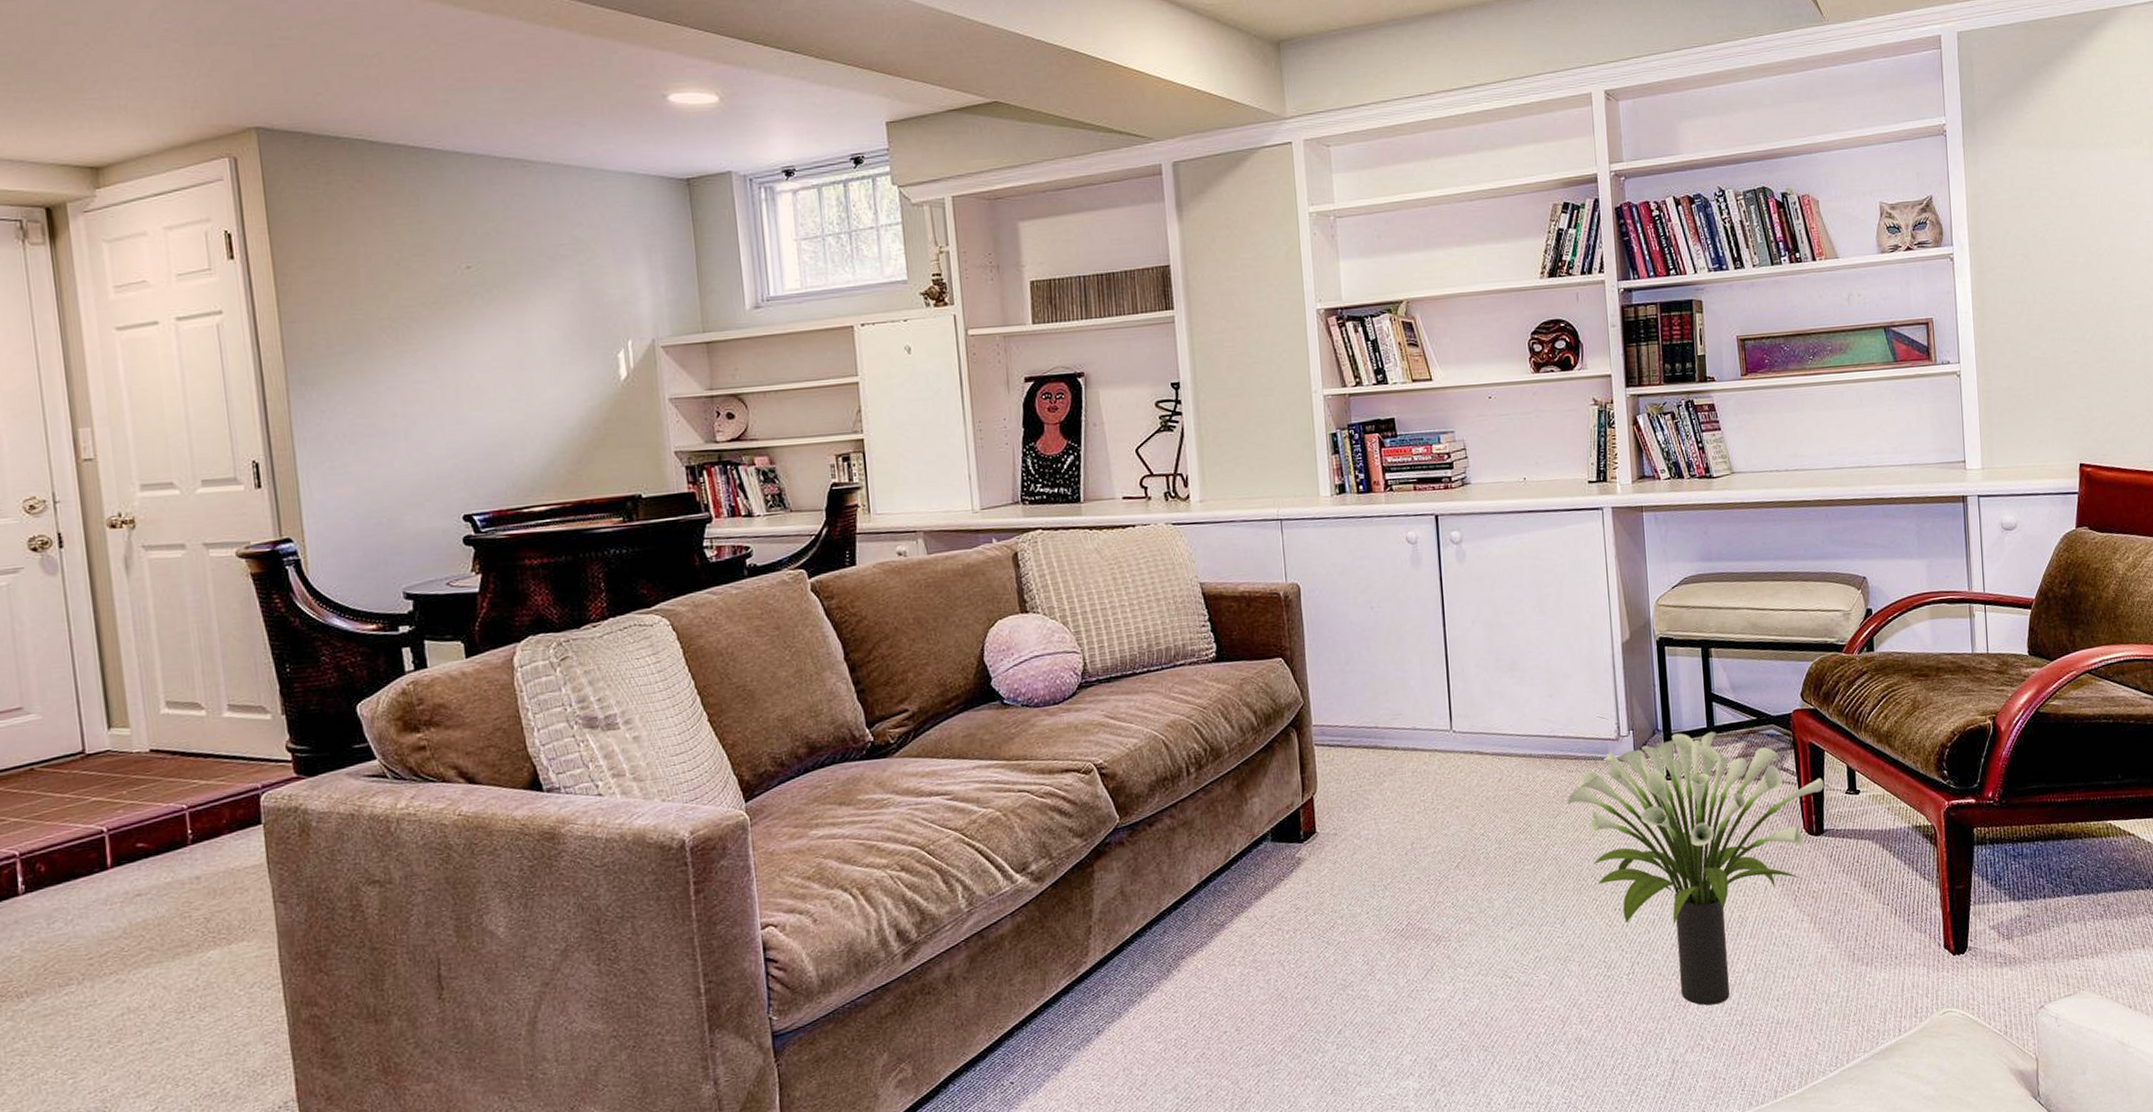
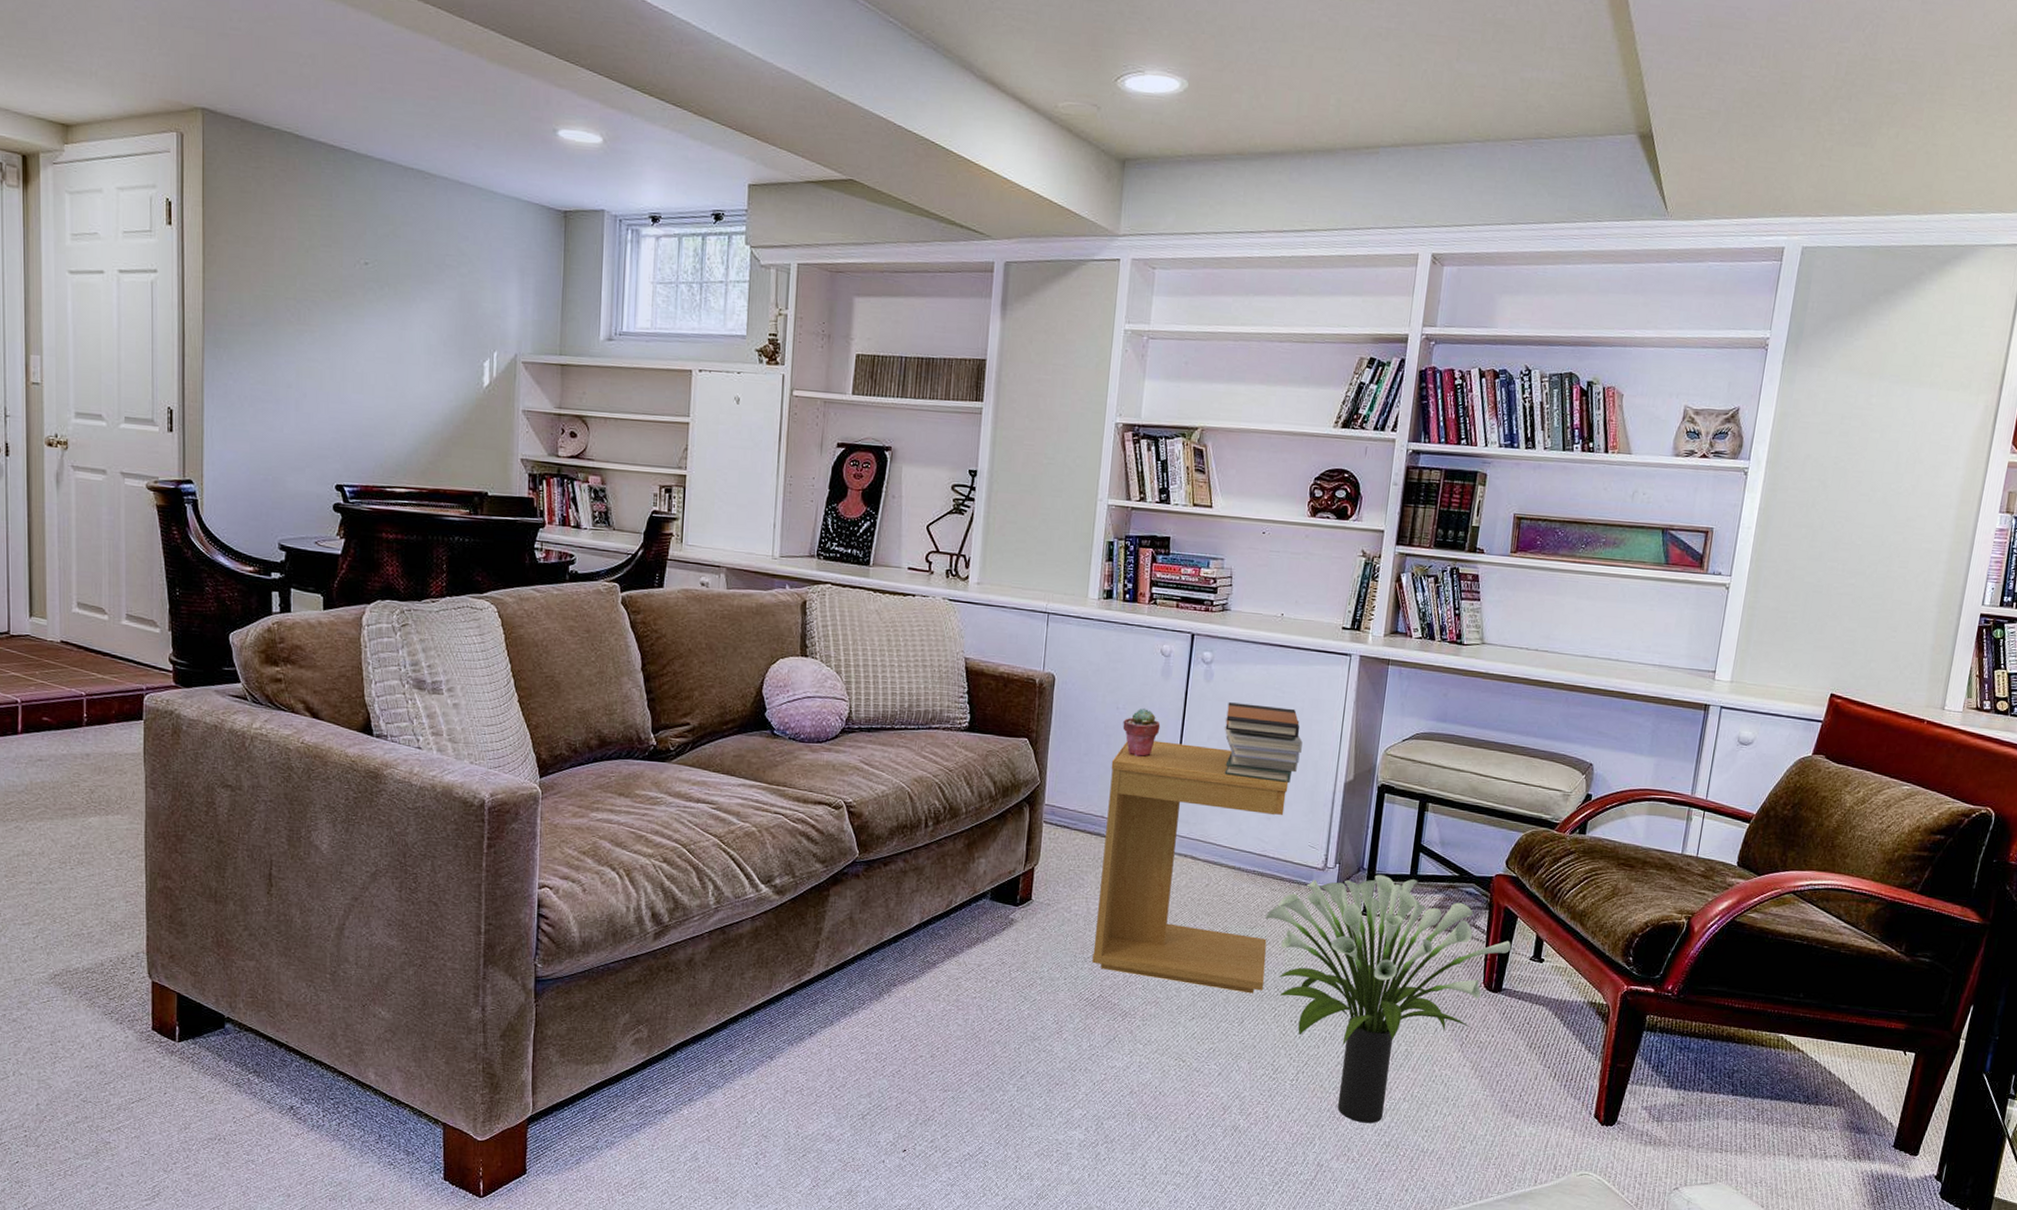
side table: none [1375,630,1580,894] -> present [1092,740,1289,994]
potted succulent: none [1380,602,1421,657] -> present [1122,707,1161,758]
book stack: none [1486,575,1571,658] -> present [1224,702,1303,784]

